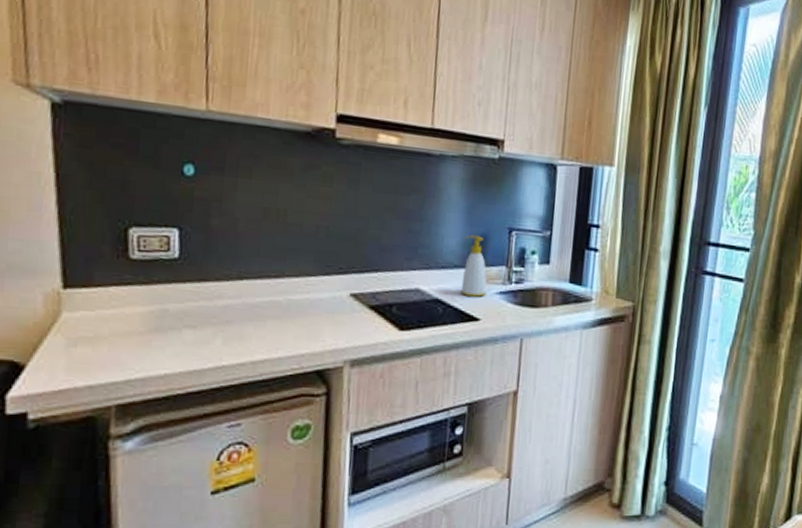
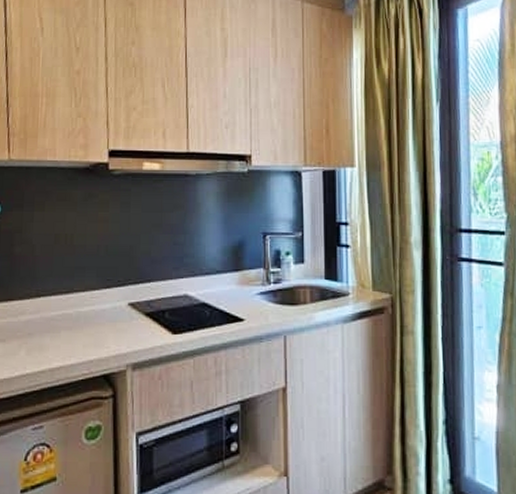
soap bottle: present [460,234,487,297] -> none [223,242,248,298]

